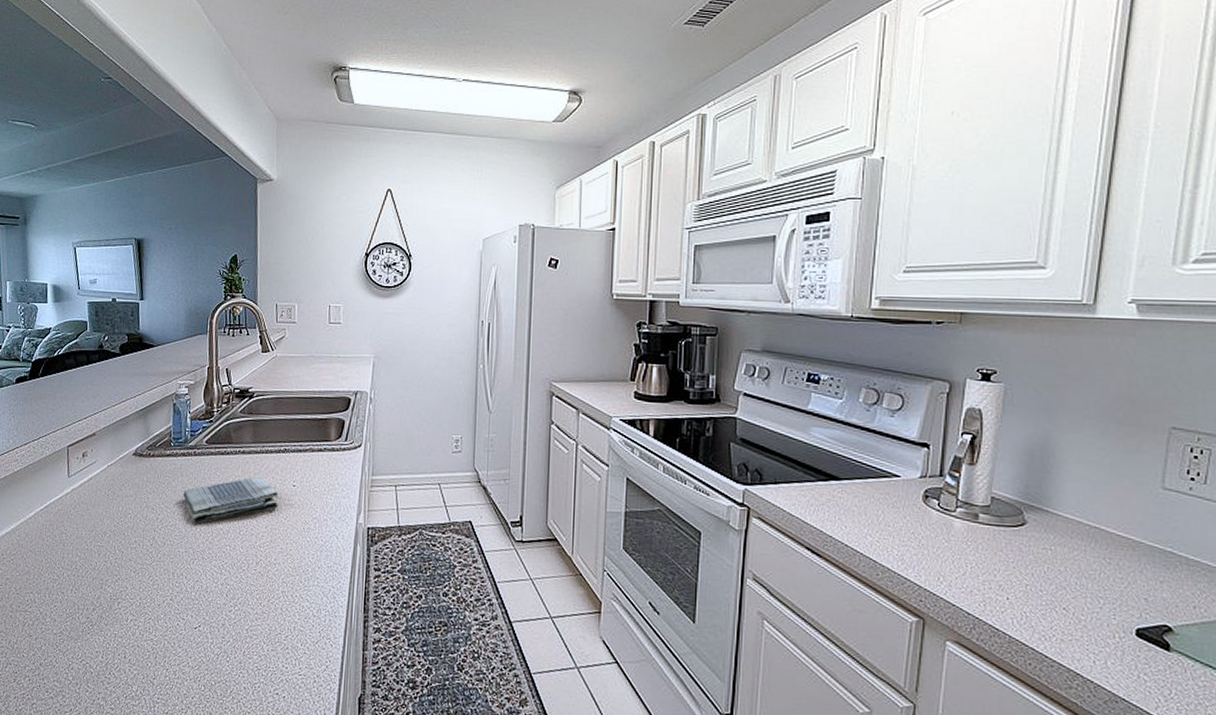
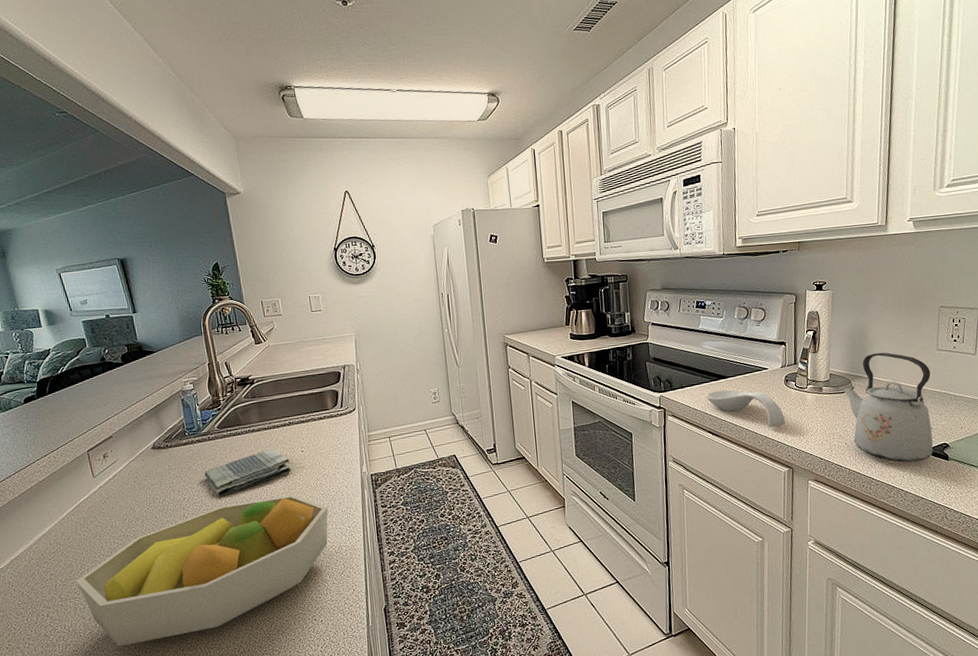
fruit bowl: none [30,534,312,679] -> present [76,494,328,646]
spoon rest: none [808,495,918,558] -> present [706,389,785,428]
kettle: none [1008,478,1150,645] -> present [842,352,933,463]

